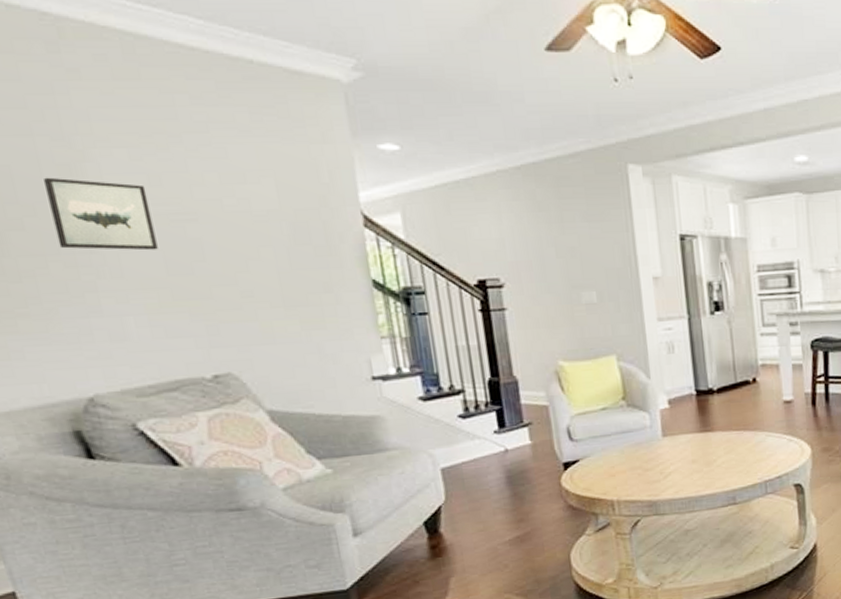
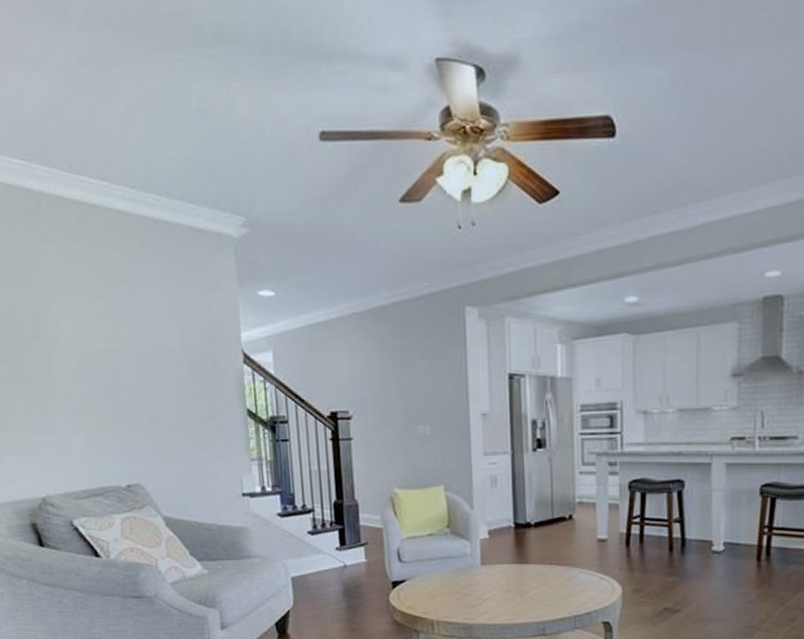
wall art: present [44,177,158,251] -> none [22,321,94,381]

